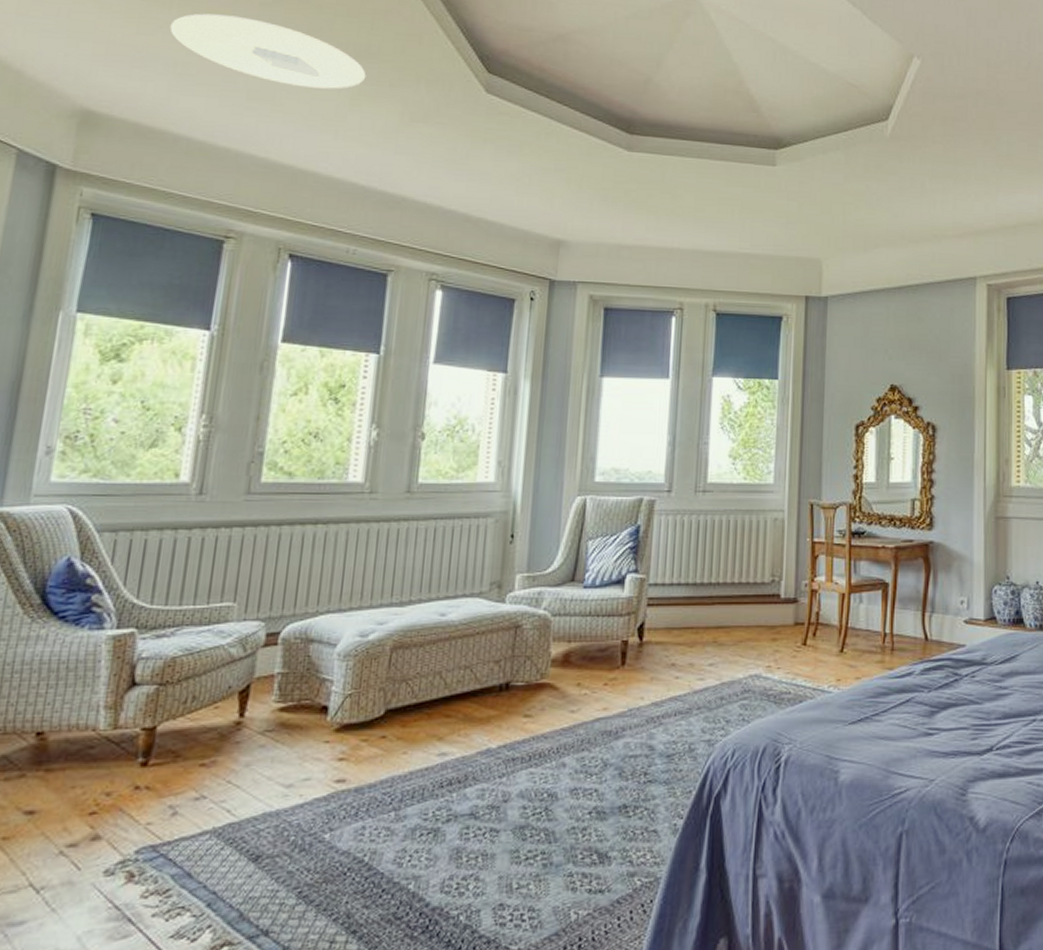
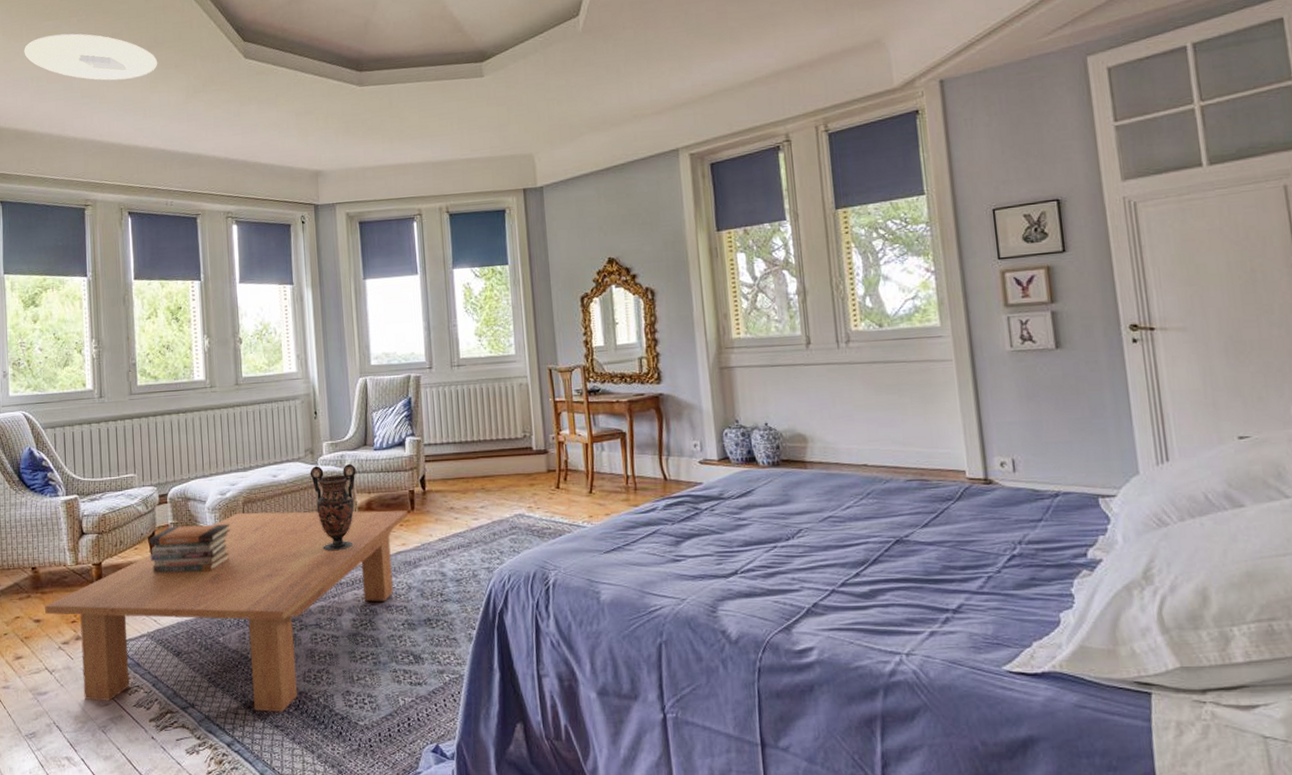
coffee table: none [46,661,616,937] -> present [45,510,408,712]
book stack: none [236,676,367,743] -> present [149,524,230,573]
vase: none [492,604,556,716] -> present [310,464,356,551]

